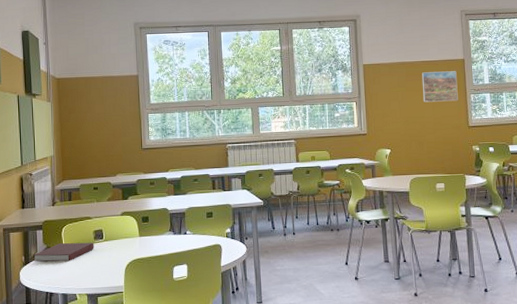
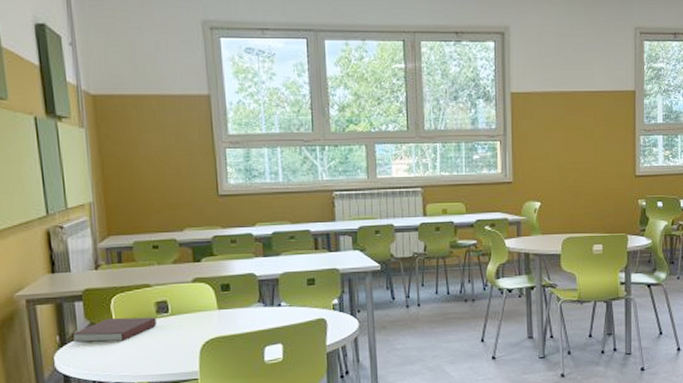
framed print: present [421,71,458,103] -> none [582,105,625,144]

